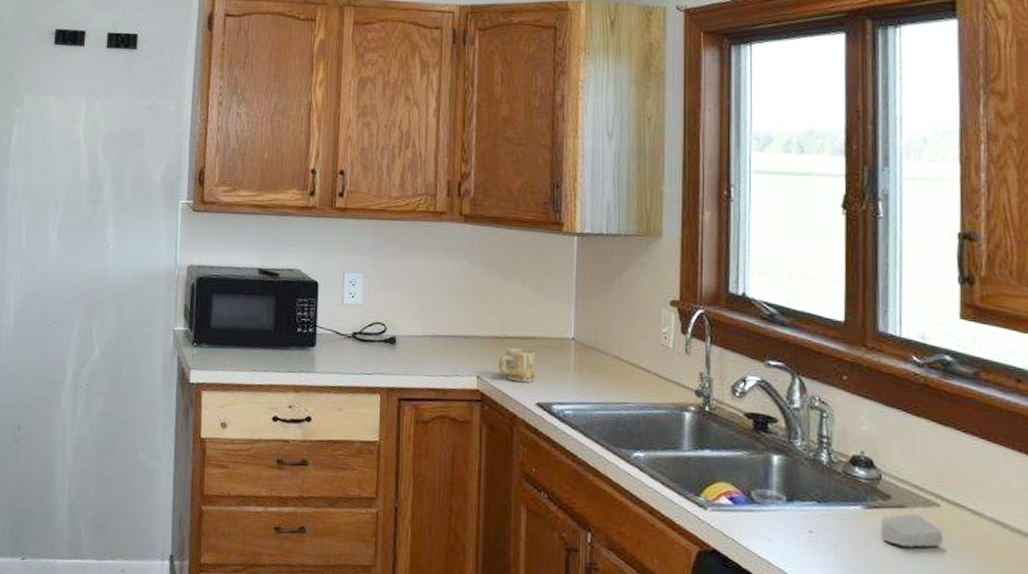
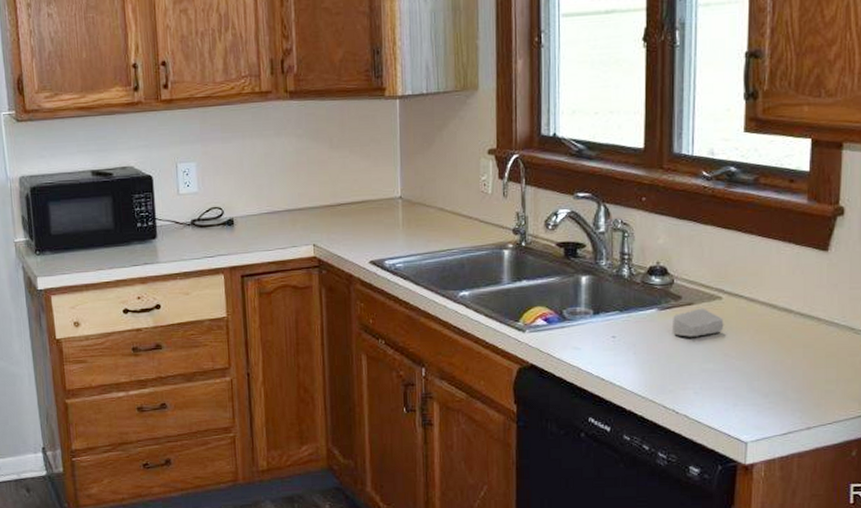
mug: present [498,348,536,383] -> none [332,213,367,245]

